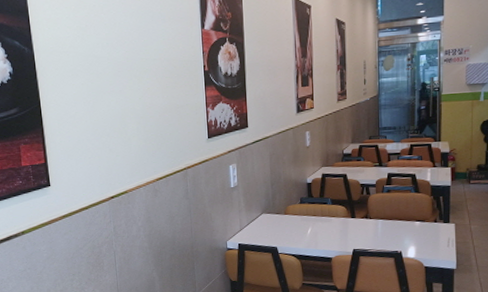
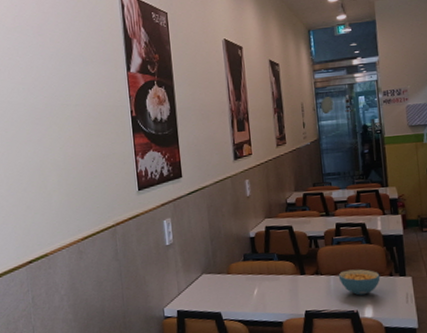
cereal bowl: none [386,215,425,238] -> present [338,269,380,296]

